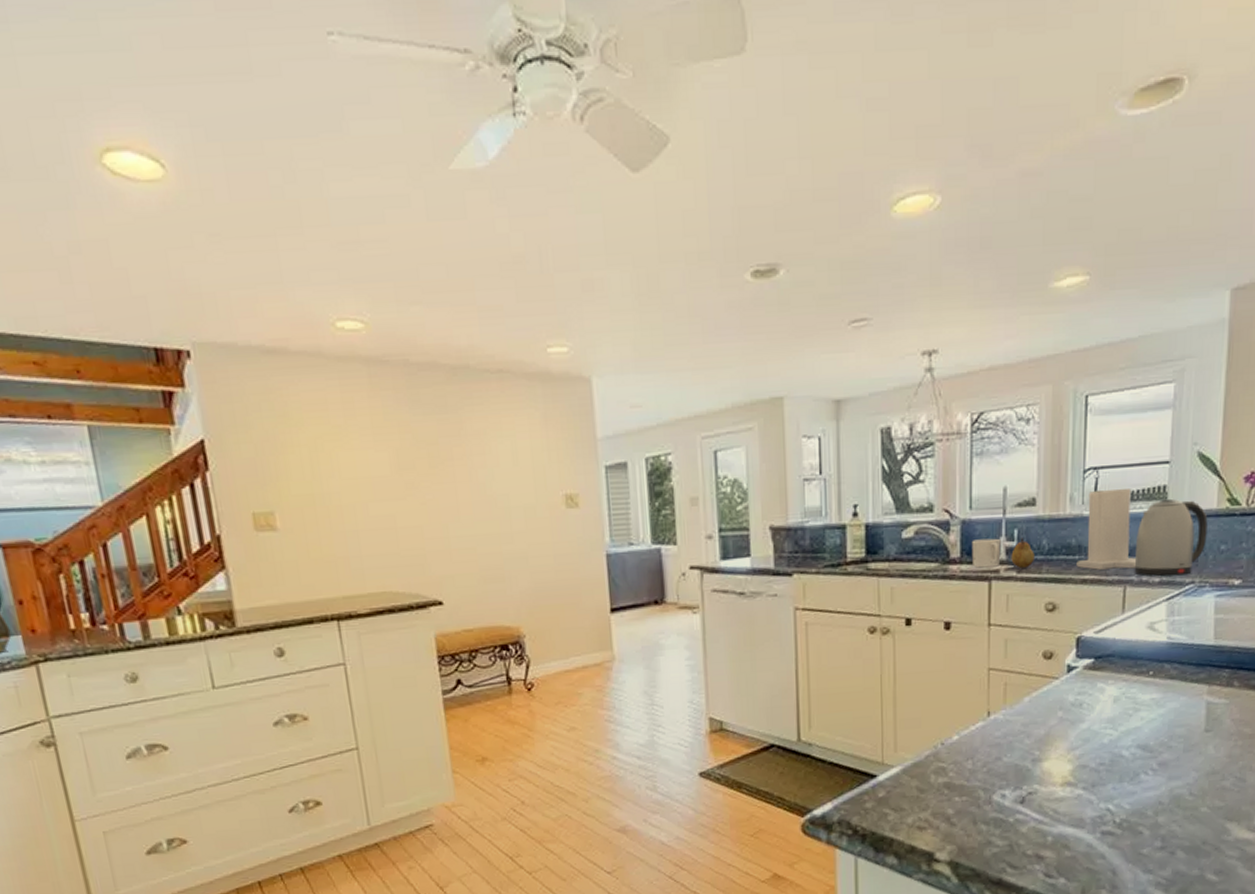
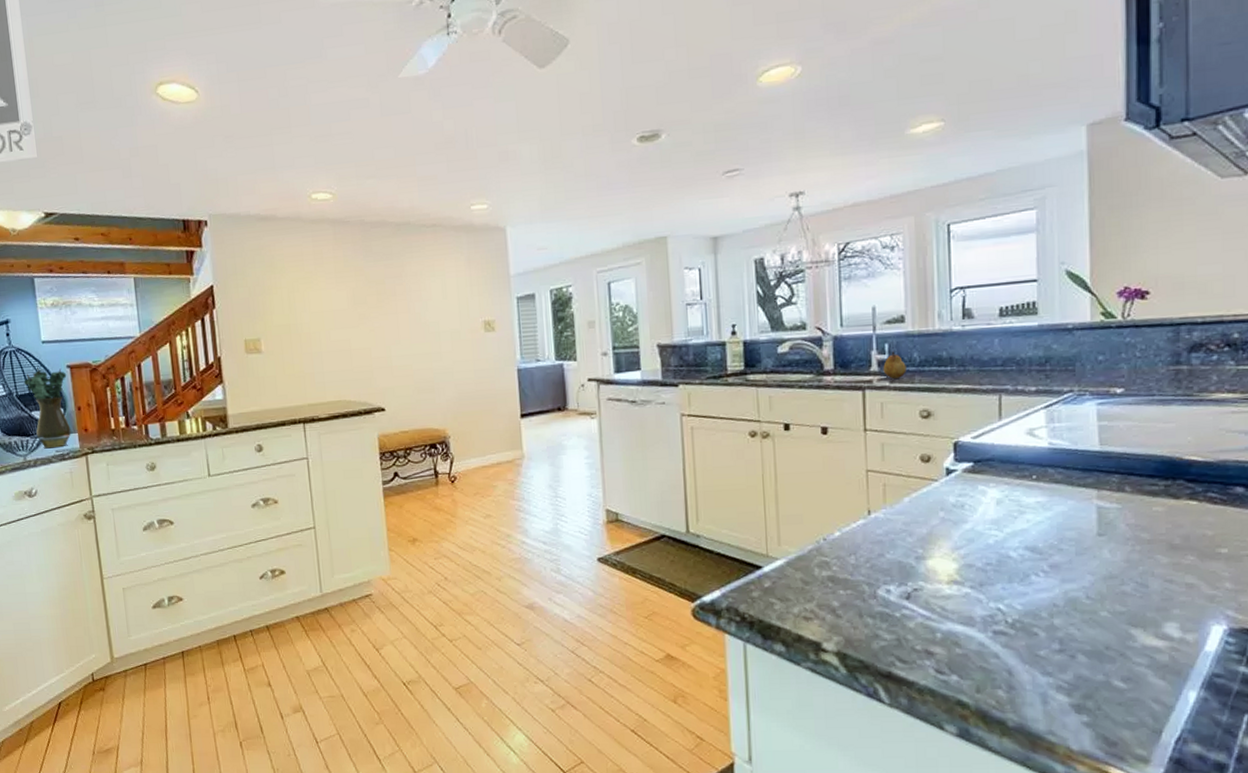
mug: present [971,538,1001,568] -> none [844,352,873,379]
paper towel: present [1076,489,1137,570] -> none [949,305,1011,380]
kettle: present [1134,498,1208,576] -> none [1008,313,1083,385]

